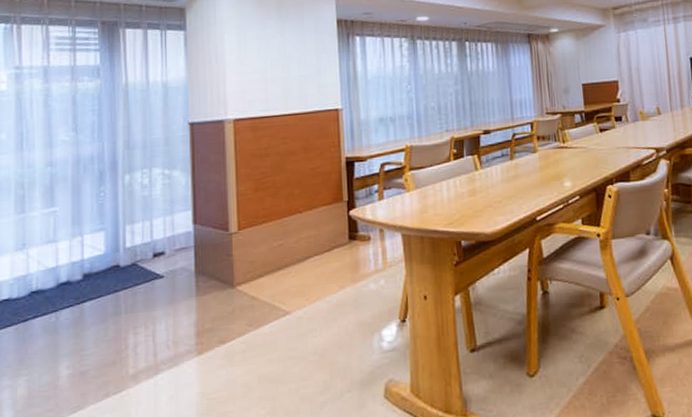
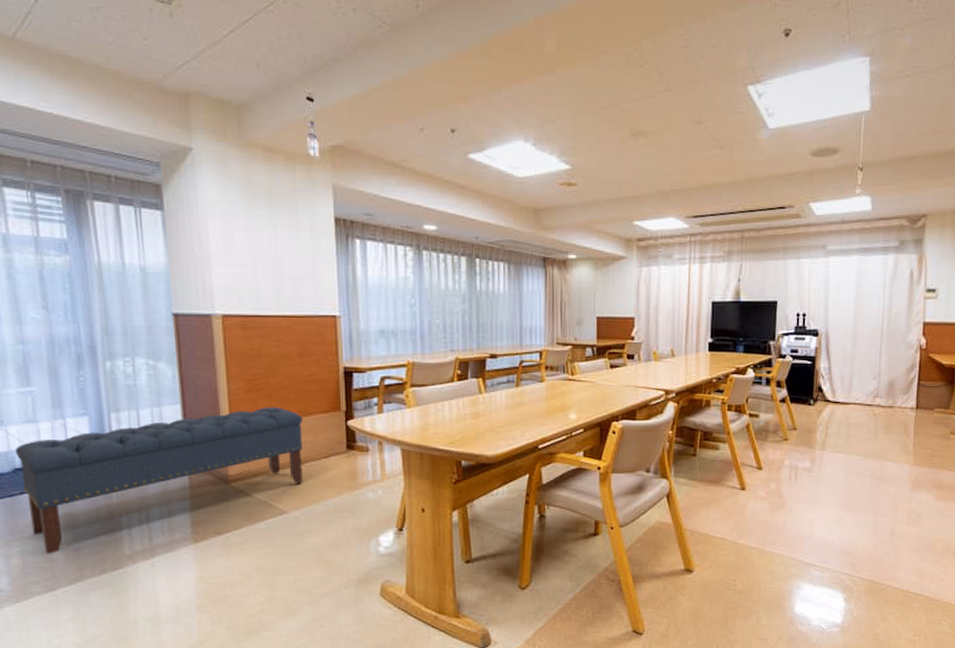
bench: none [33,204,307,381] -> present [15,407,304,554]

